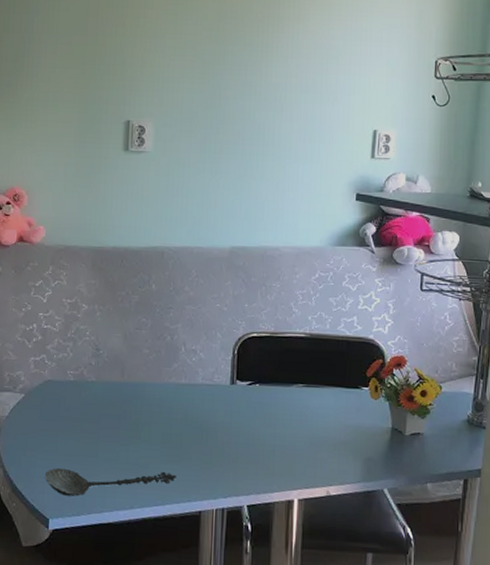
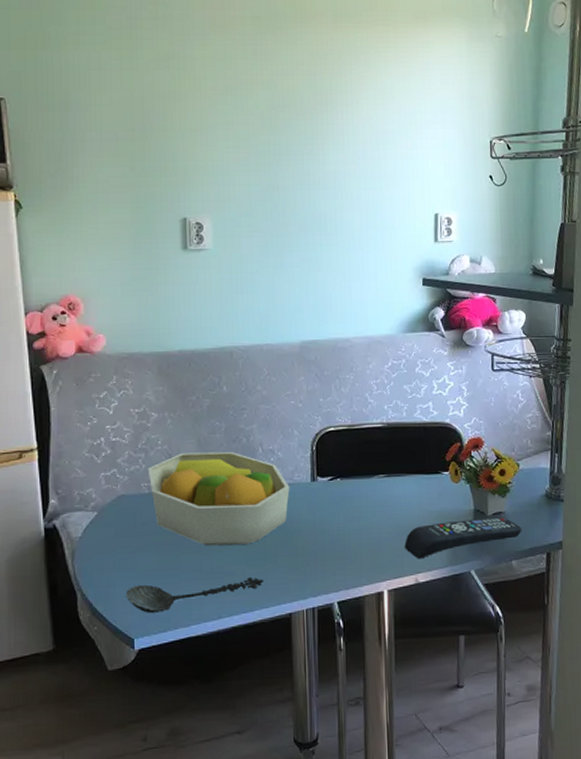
fruit bowl: none [74,345,209,440] -> present [147,451,290,546]
remote control: none [318,437,440,472] -> present [405,517,522,559]

